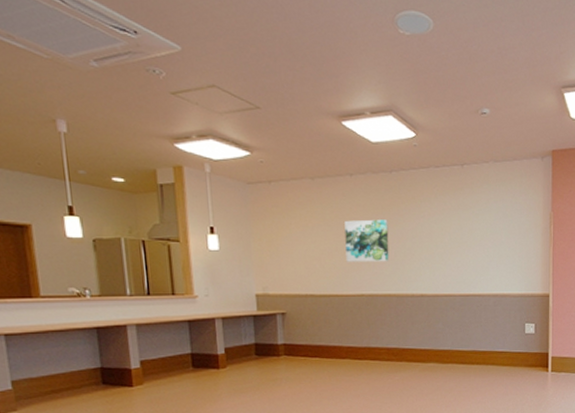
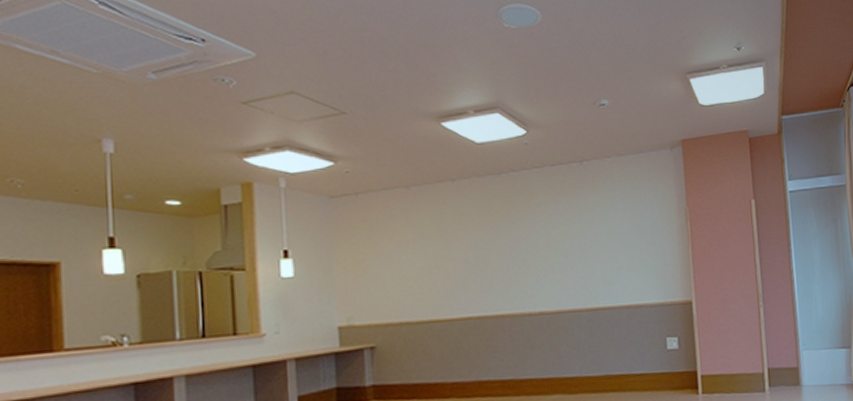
wall art: present [344,219,389,262] -> none [446,228,501,280]

